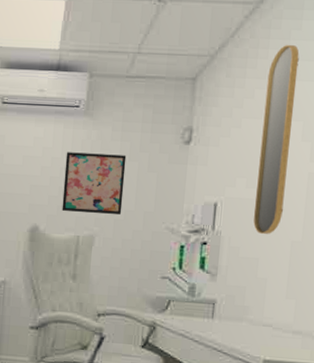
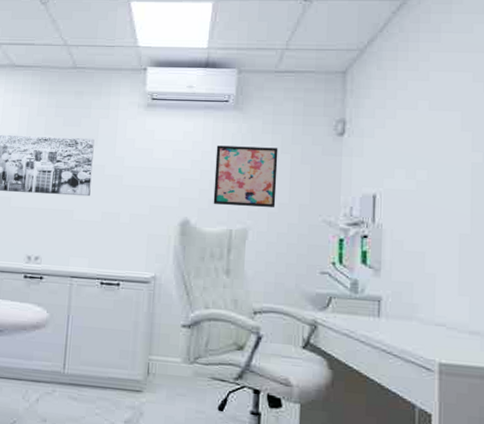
home mirror: present [253,44,300,234] -> none [415,37,451,227]

